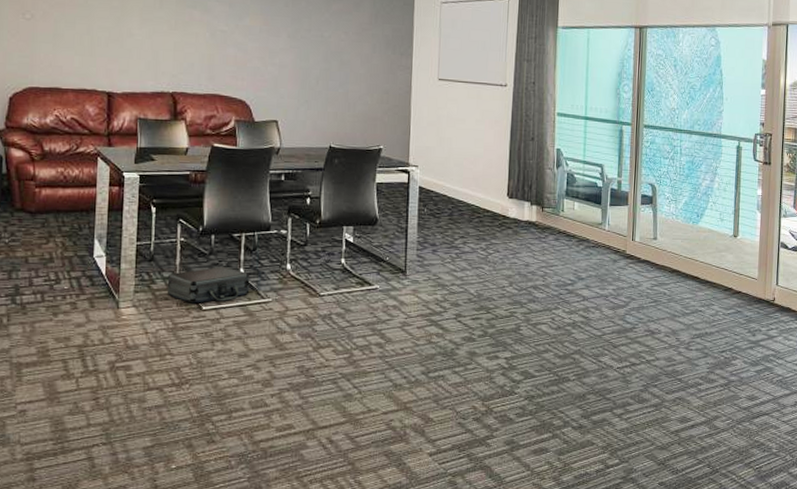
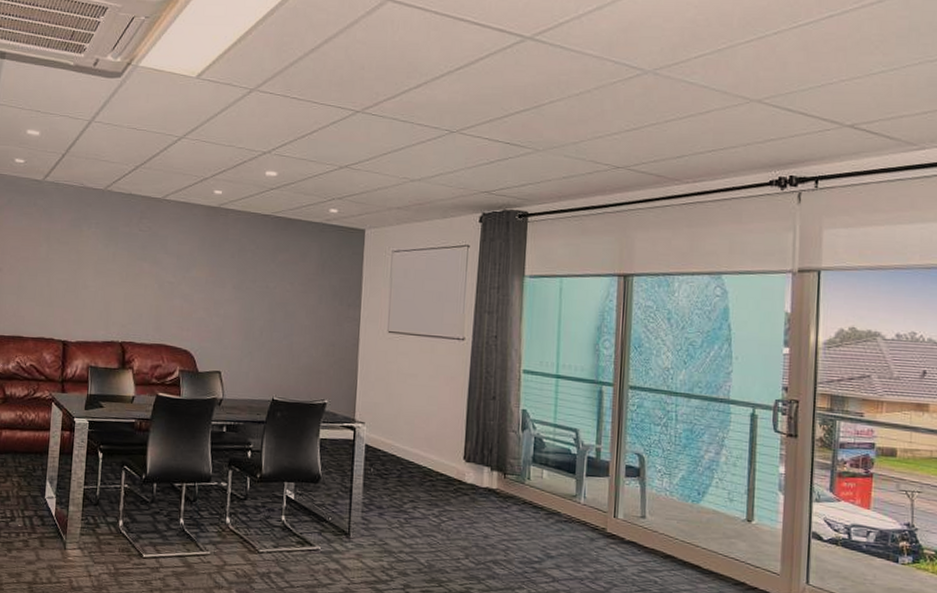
briefcase: present [167,266,250,303] -> none [110,515,190,552]

